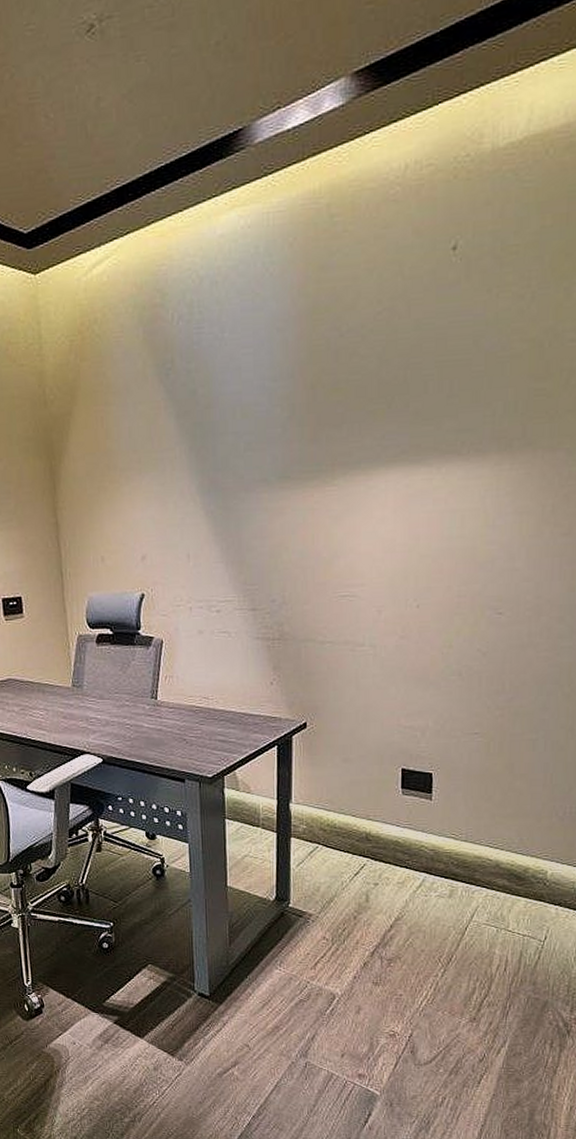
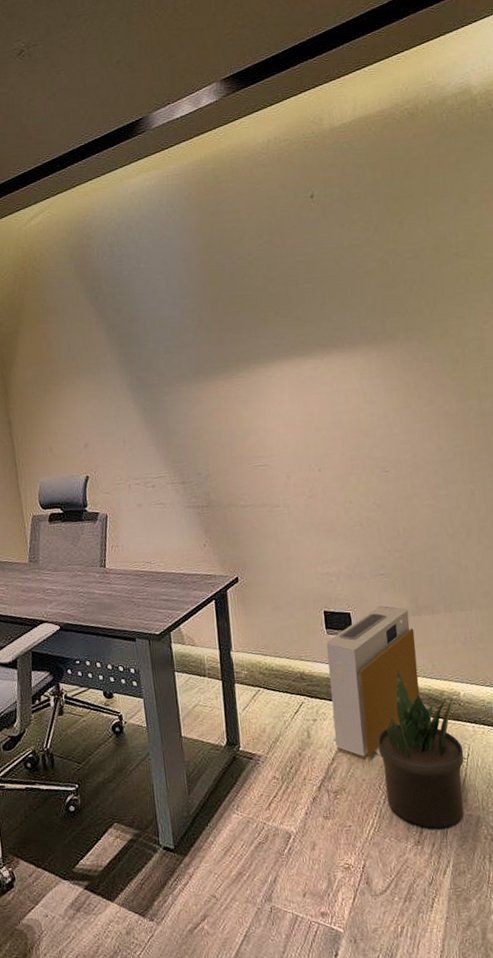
space heater: none [395,769,505,929] -> present [326,606,419,757]
planter: none [444,840,541,1007] -> present [377,670,464,828]

